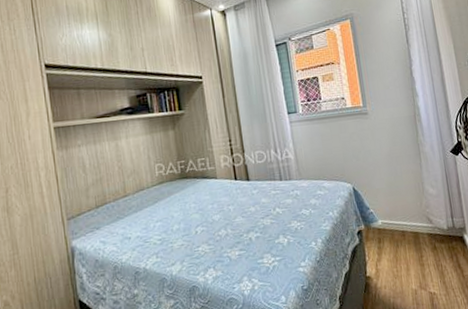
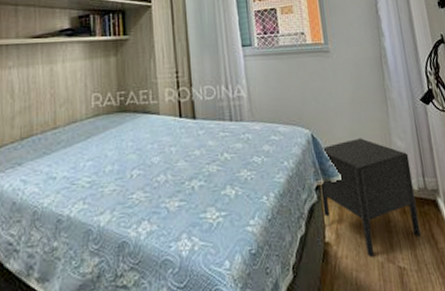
nightstand: none [362,188,449,286] -> present [321,138,421,257]

